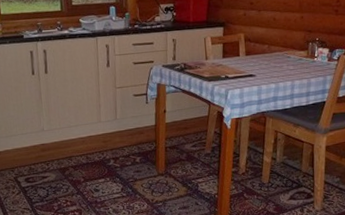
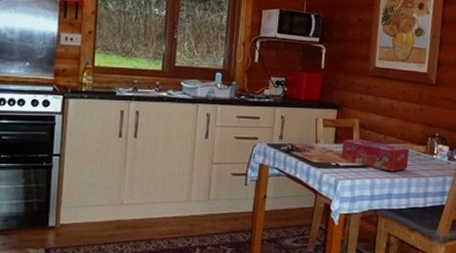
tissue box: none [229,51,292,78] -> present [341,139,410,172]

